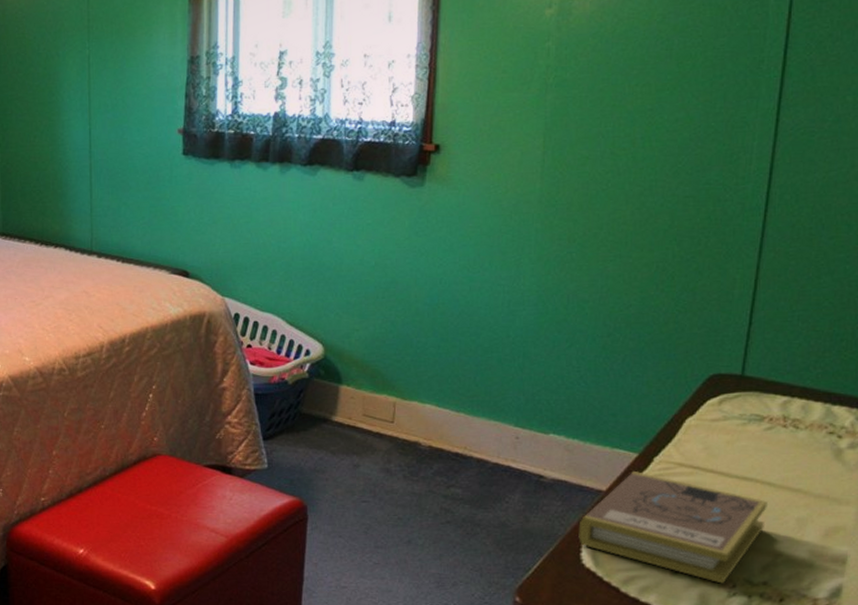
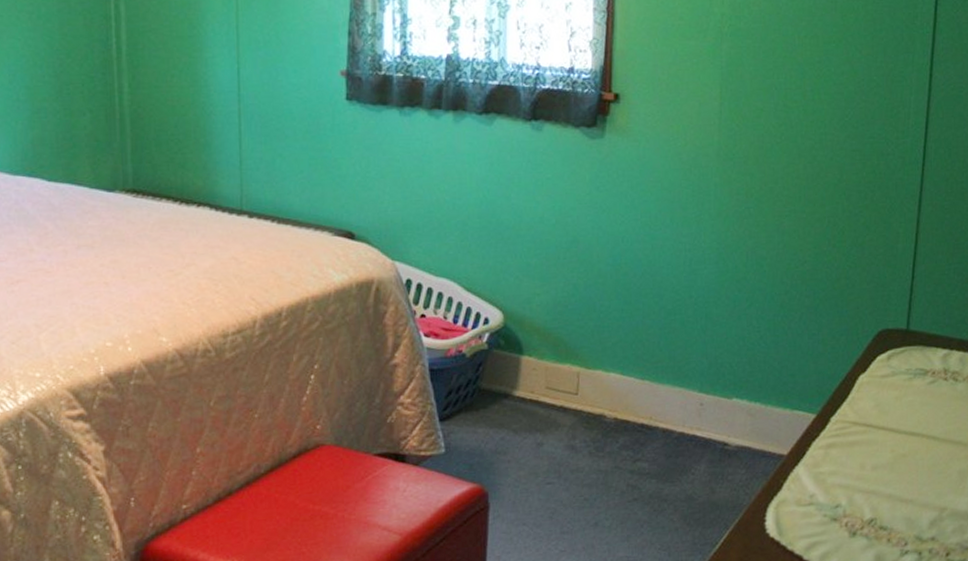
book: present [578,471,769,584] -> none [762,433,934,543]

